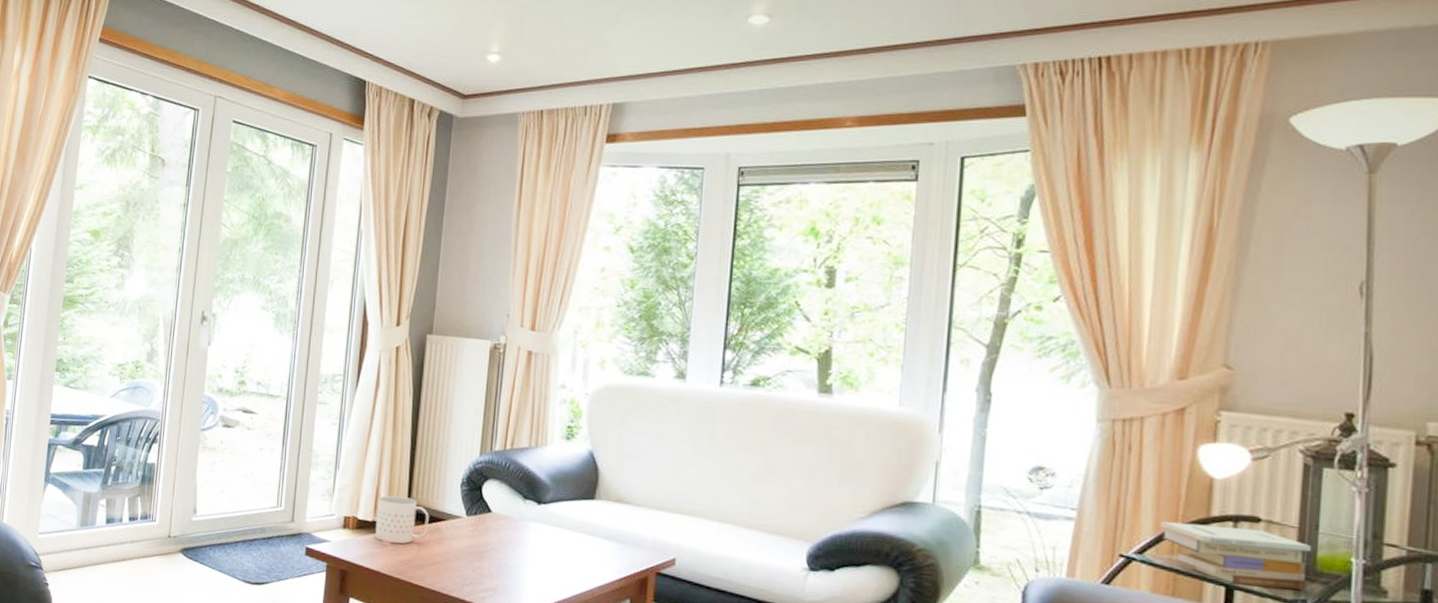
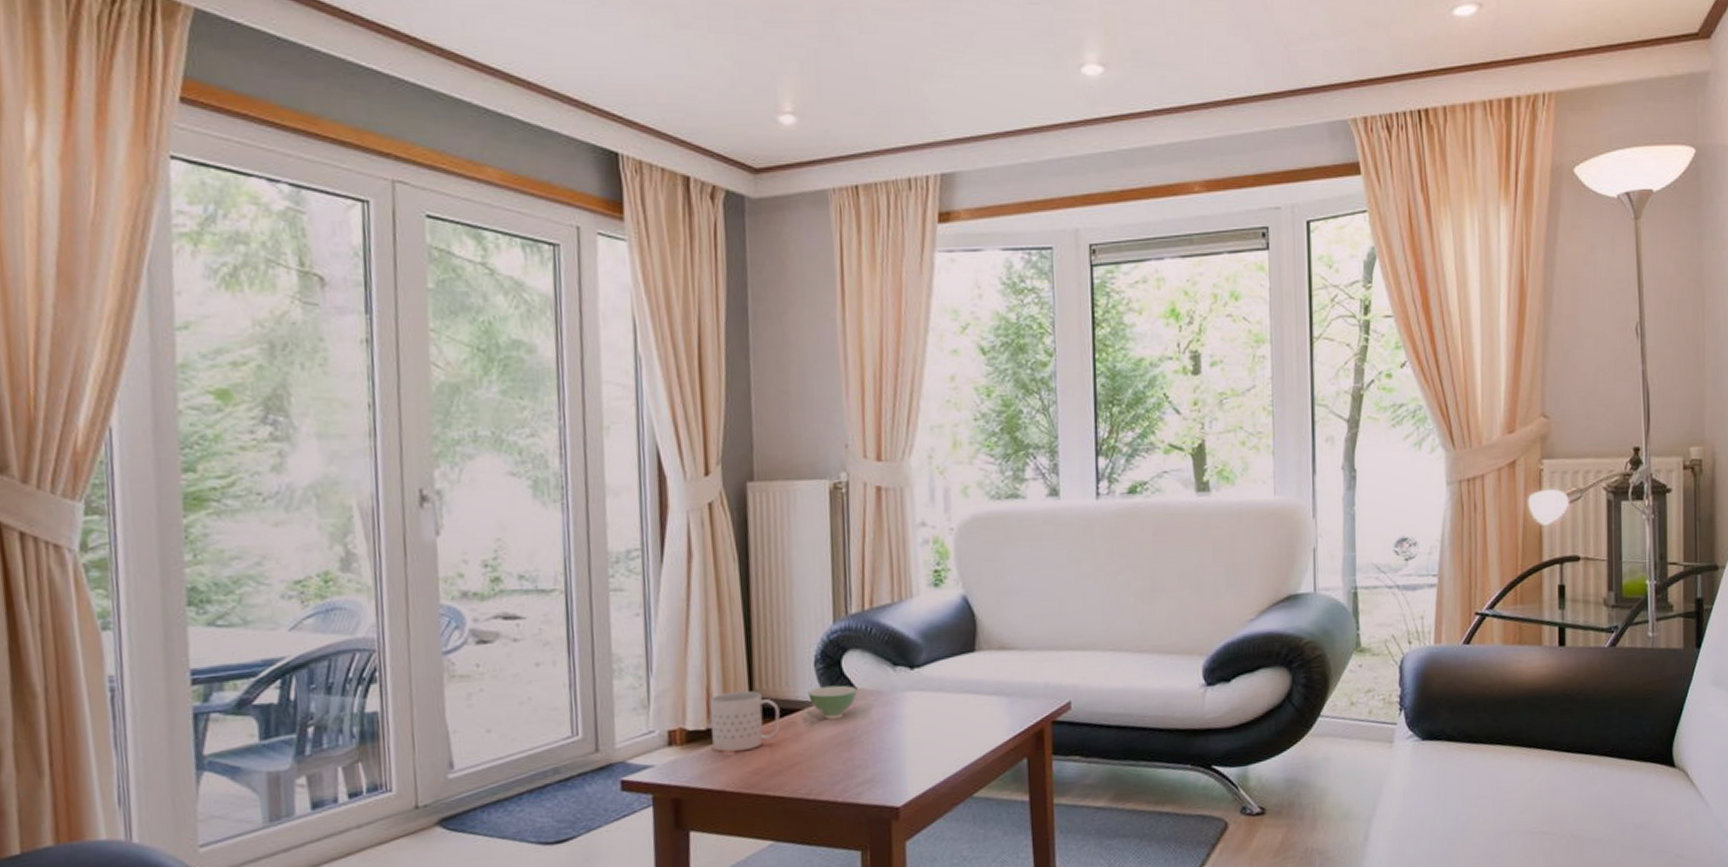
bowl: none [453,504,492,533] -> present [808,685,858,719]
books: present [1160,520,1312,591] -> none [1504,567,1619,624]

